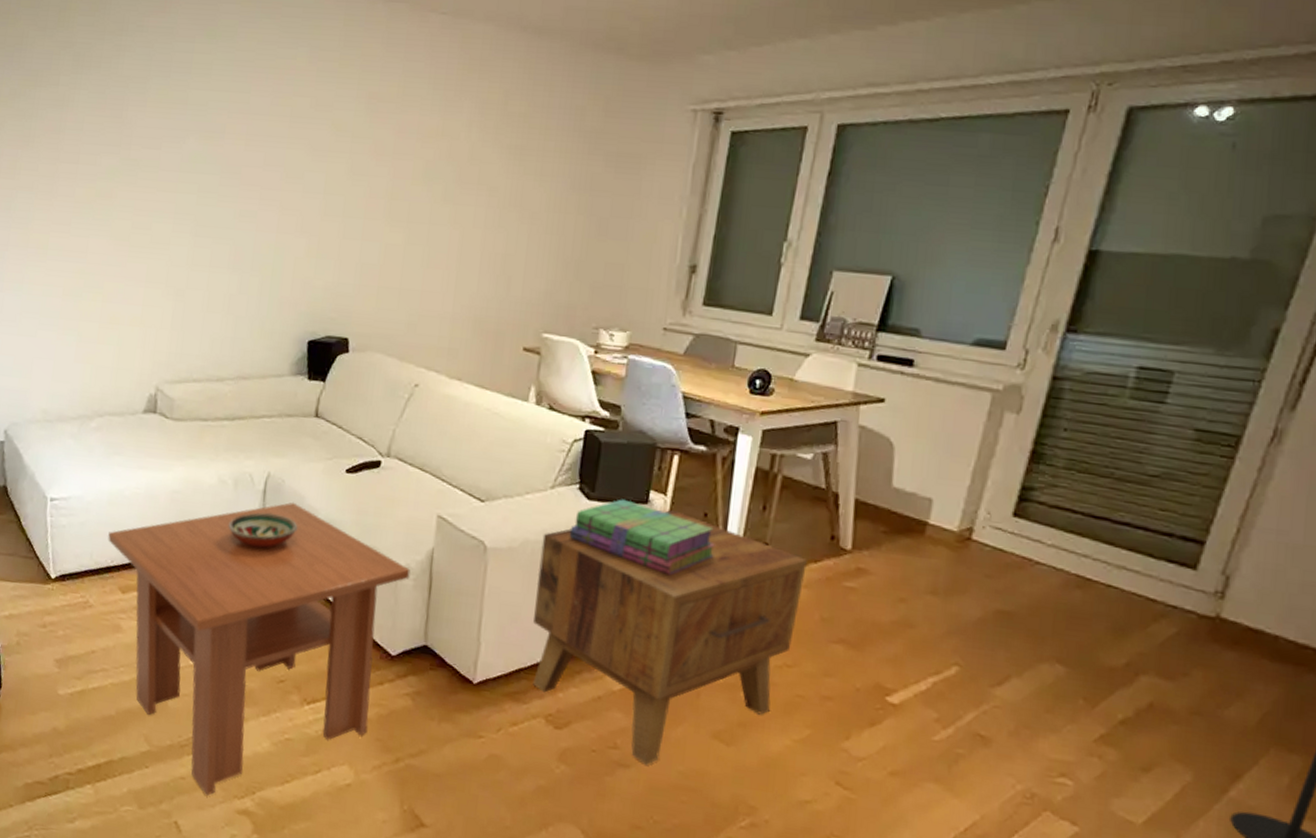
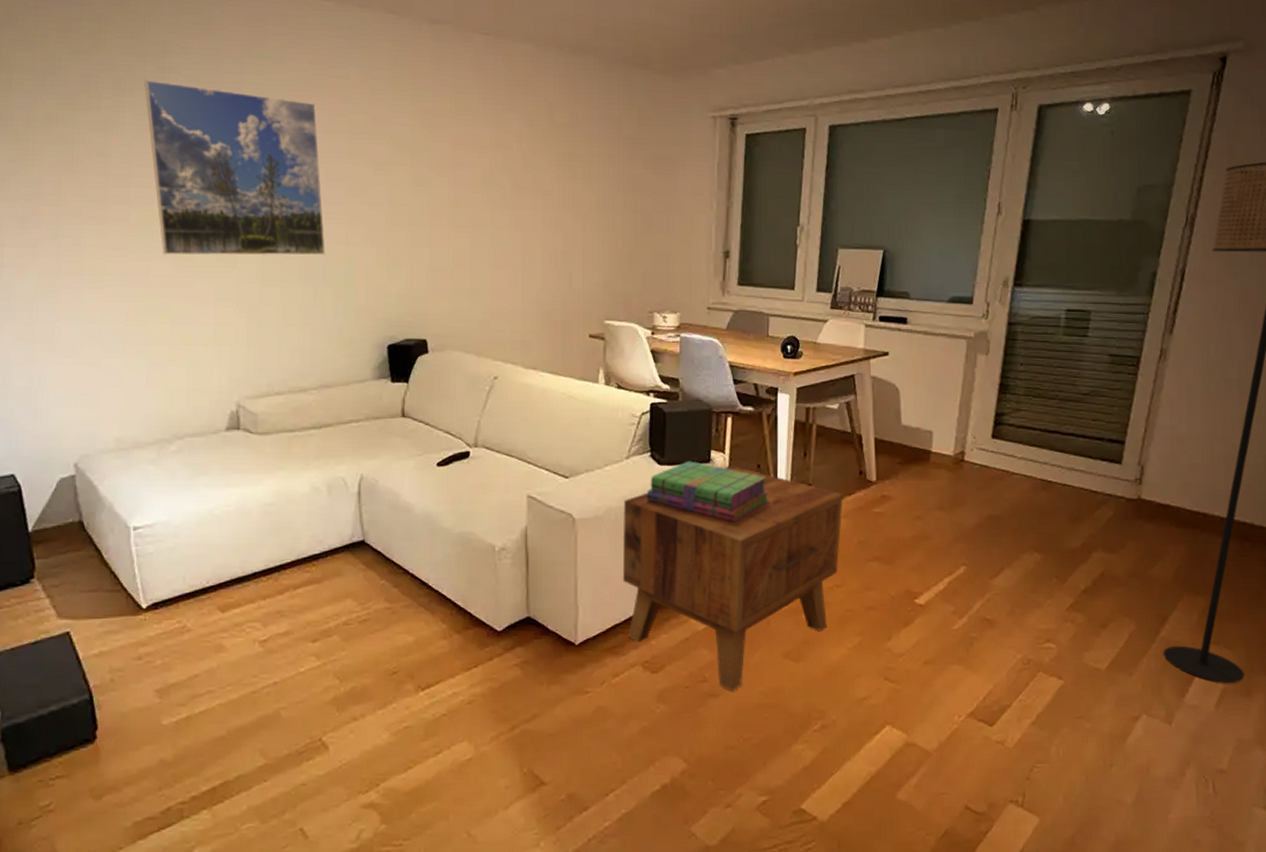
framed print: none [100,57,261,242] -> present [144,79,326,256]
coffee table: present [108,502,411,796] -> none [201,500,507,797]
decorative bowl: present [228,512,298,548] -> none [325,514,396,548]

